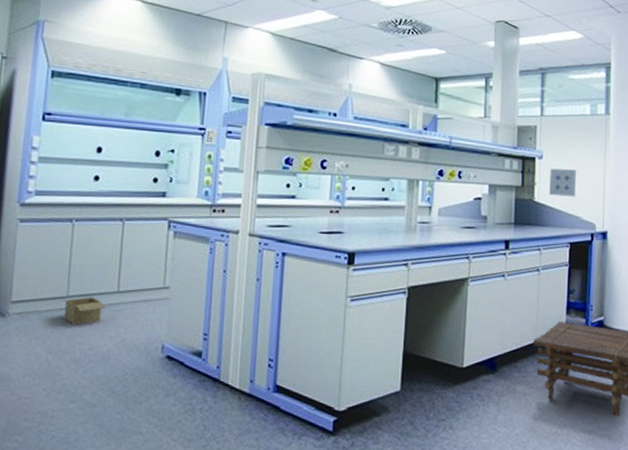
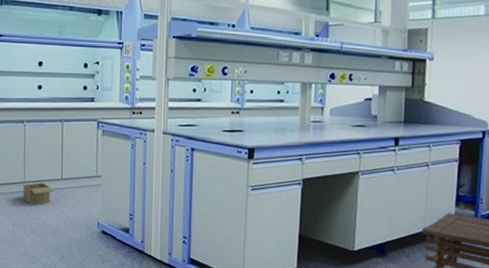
wall art: present [549,168,576,197] -> none [440,69,468,96]

